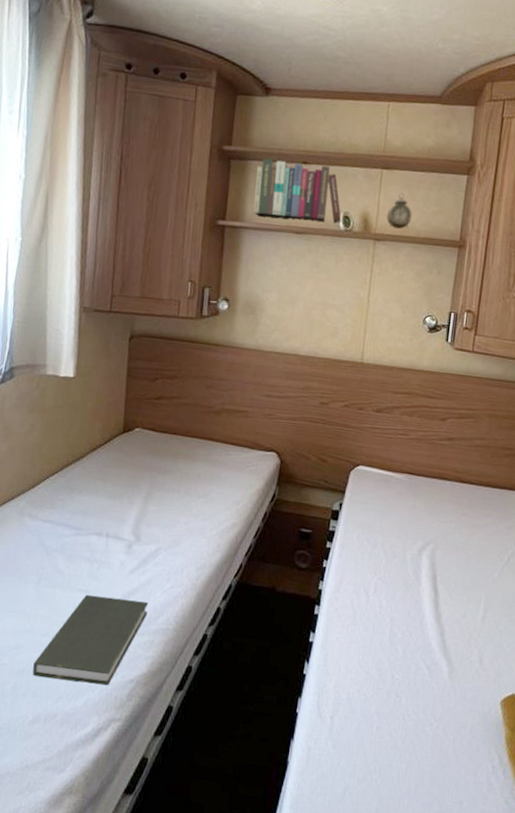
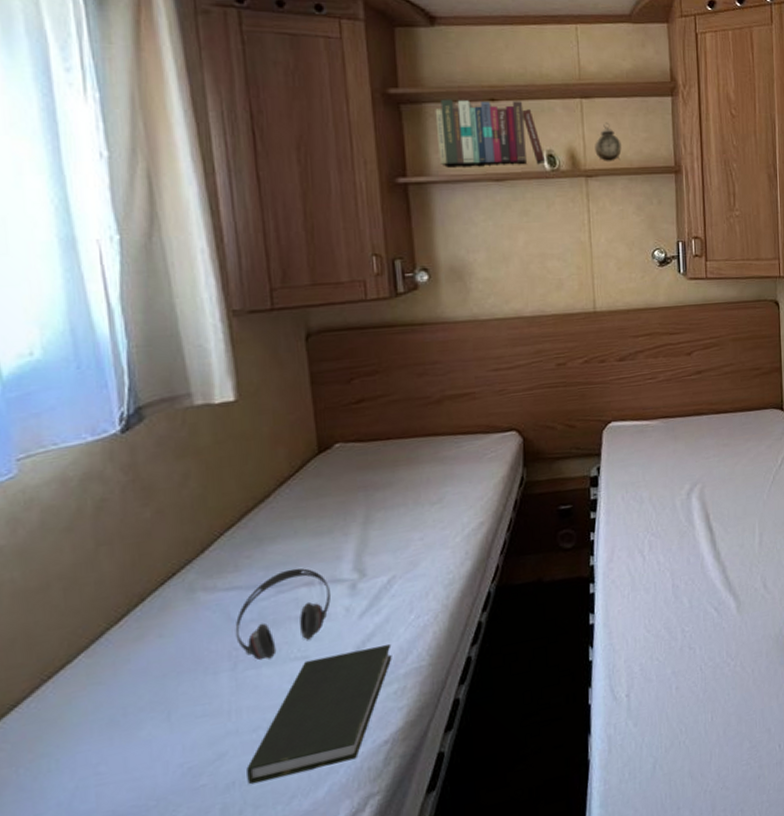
headphones: none [43,518,113,584] -> present [235,568,332,661]

